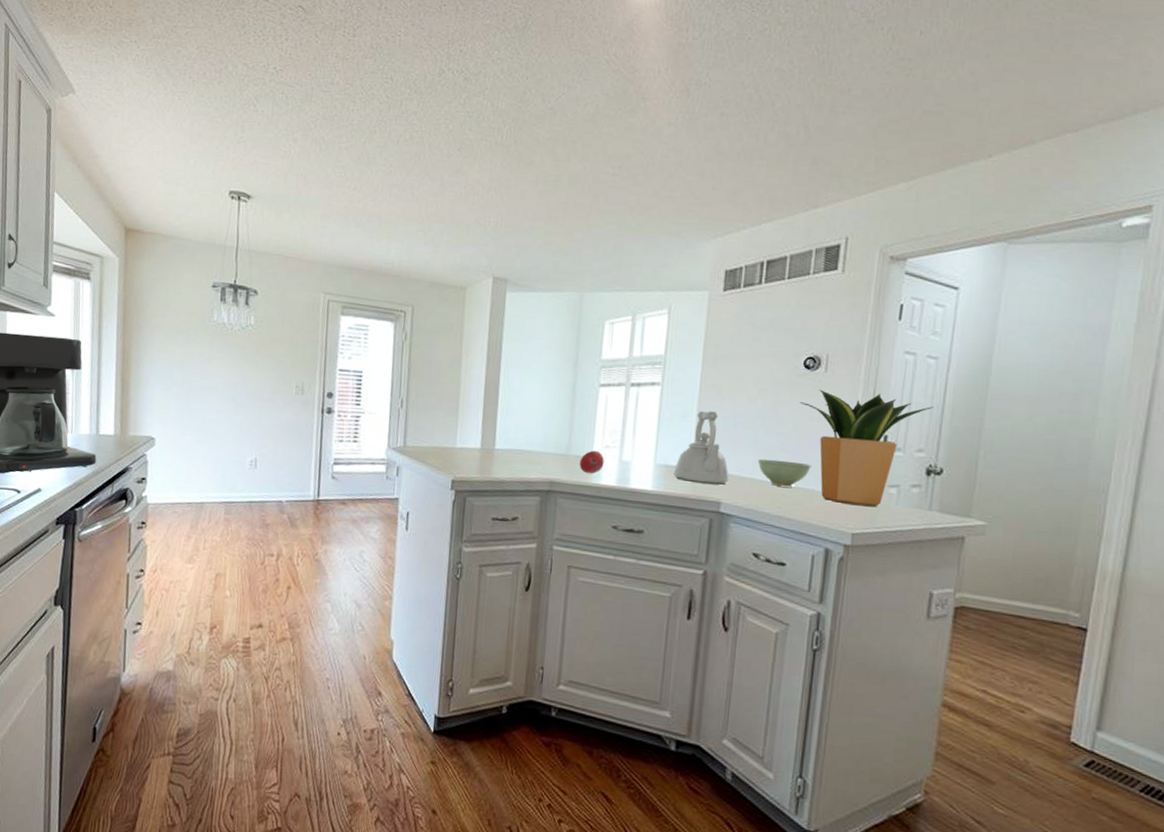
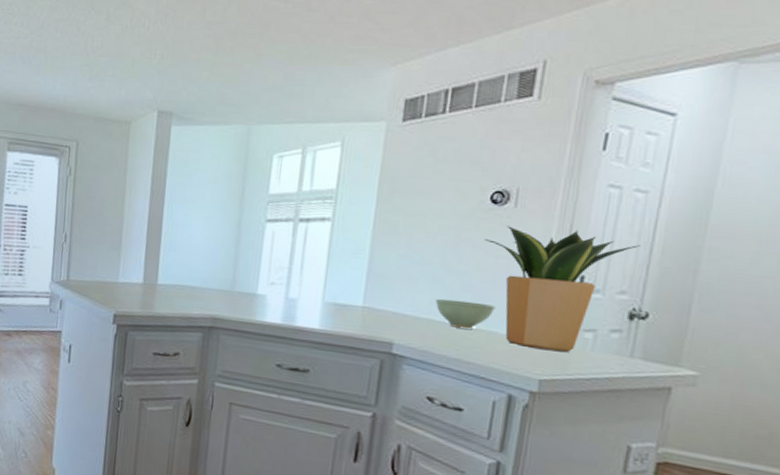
fruit: present [579,450,604,475] -> none [243,287,270,312]
kettle: present [673,411,729,485] -> none [343,248,403,325]

